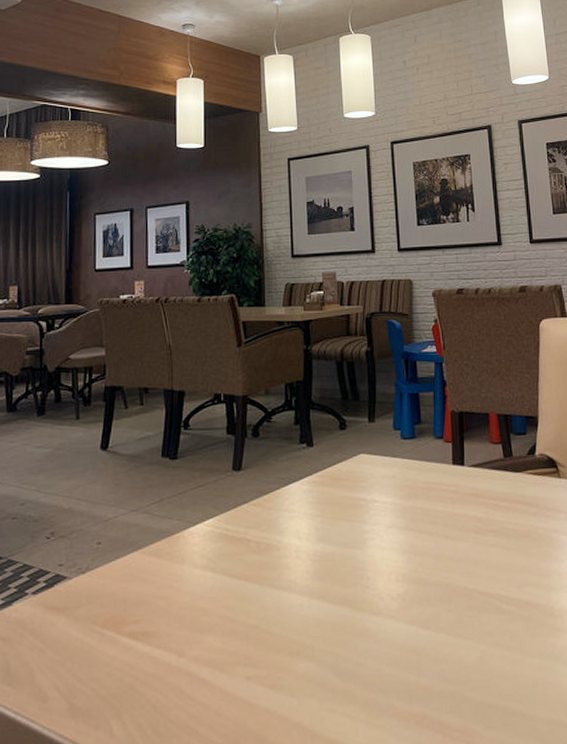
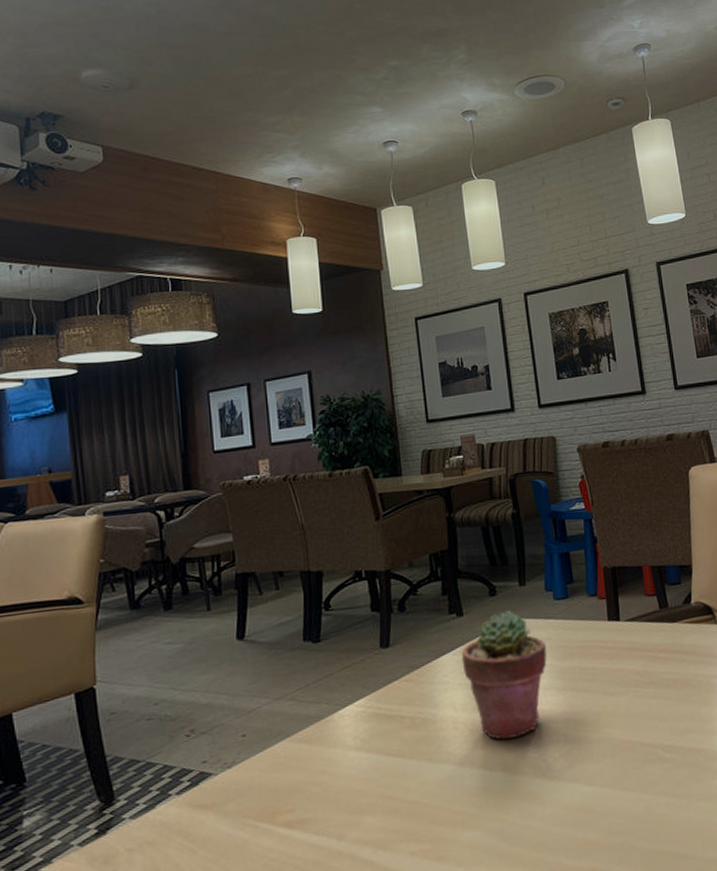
potted succulent: none [309,445,392,573] -> present [461,610,548,740]

